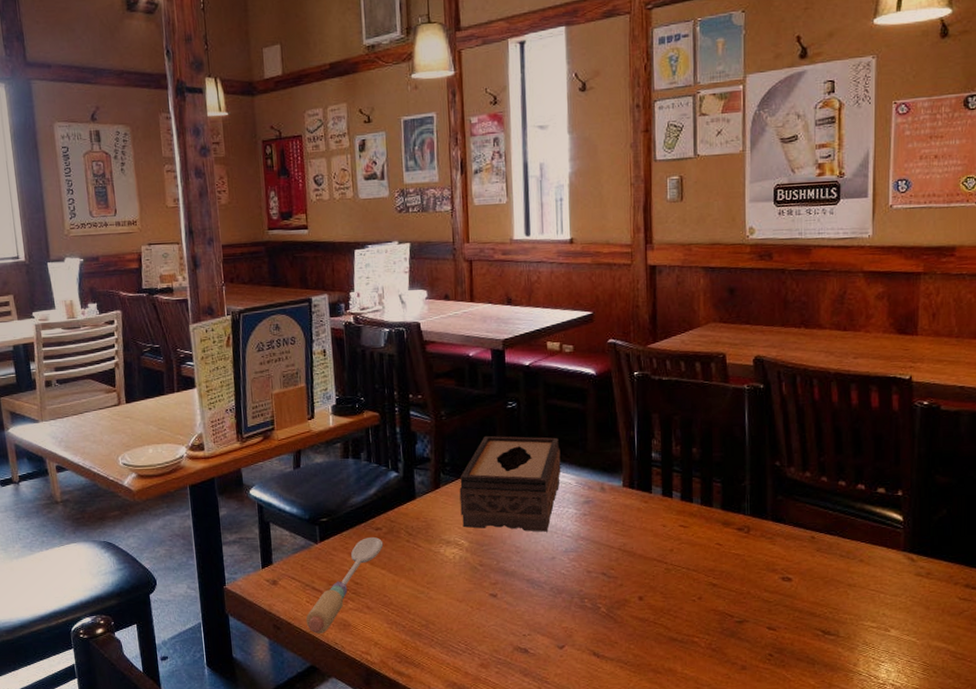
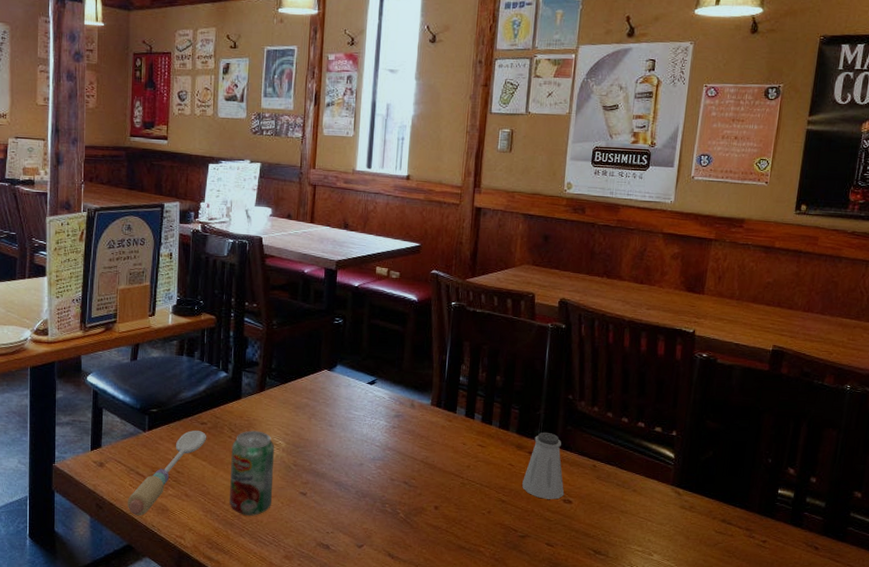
beverage can: none [411,531,460,624] -> present [229,430,275,516]
tissue box: present [459,436,561,532] -> none [281,348,378,440]
saltshaker: none [734,504,782,579] -> present [522,432,565,500]

